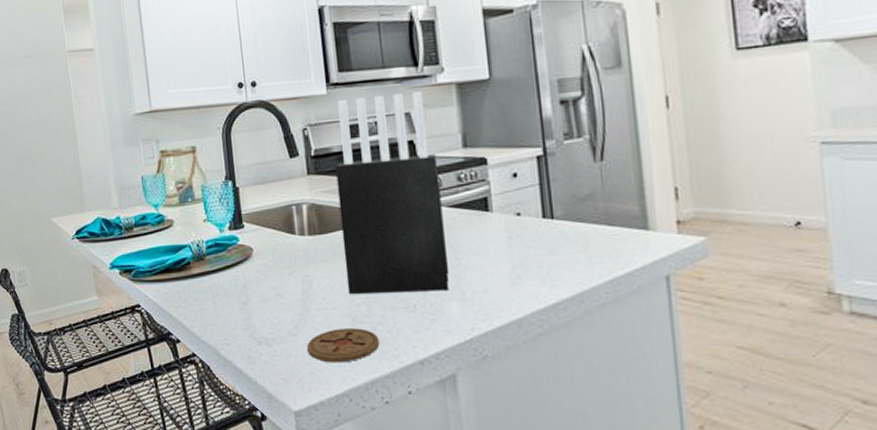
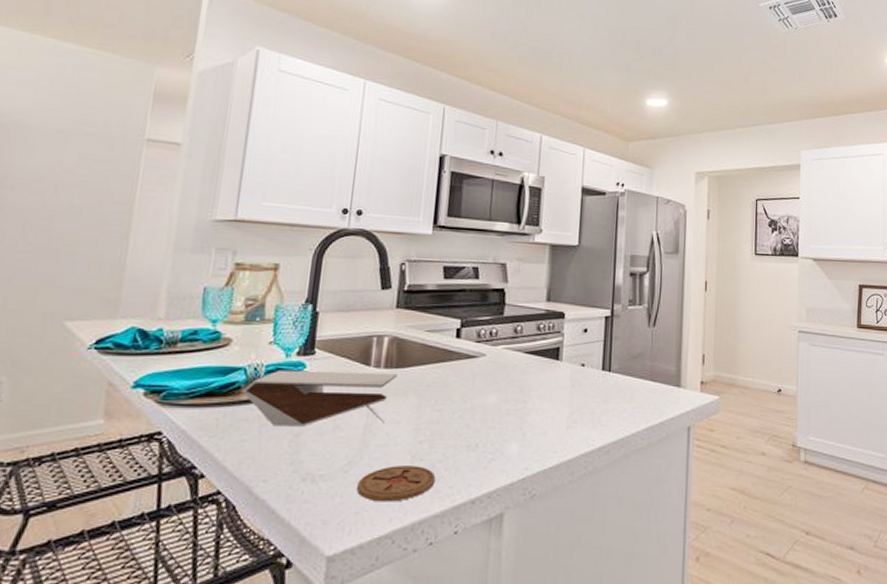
decorative bowl: none [191,239,322,296] -> present [241,369,397,427]
knife block: present [335,91,450,295] -> none [413,241,522,432]

